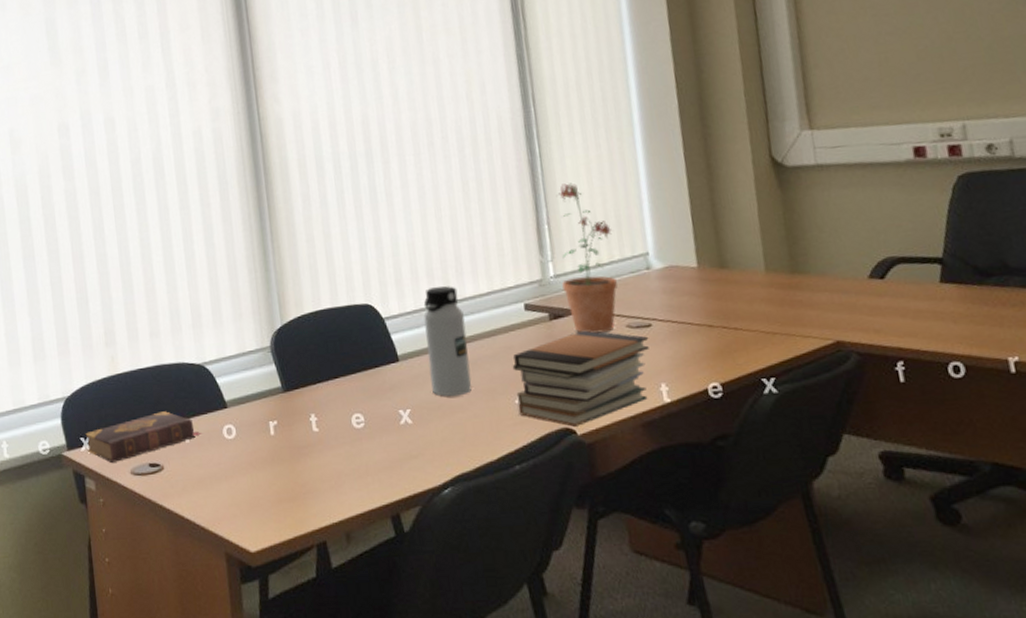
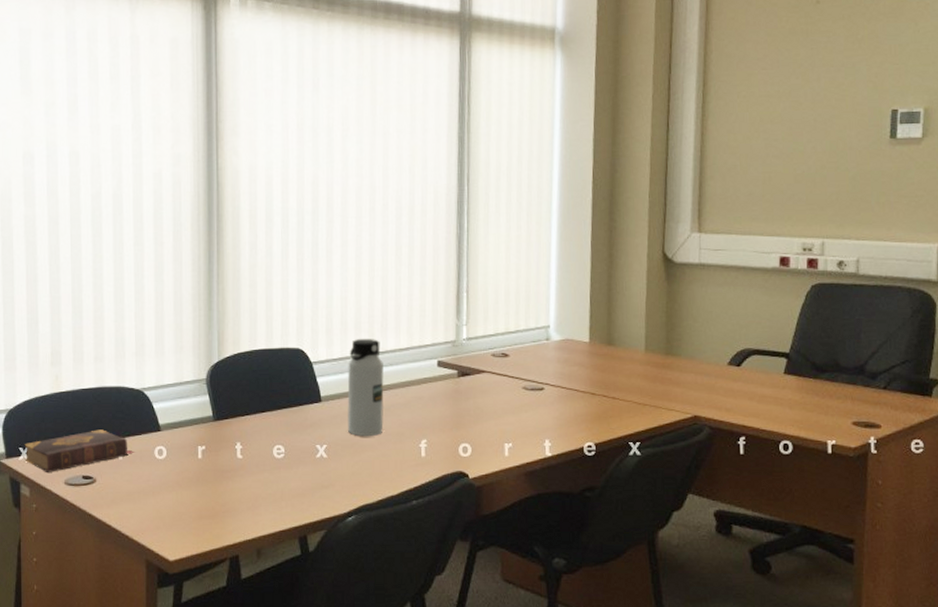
book stack: present [512,330,649,427] -> none [420,388,540,471]
potted plant: present [558,183,618,334] -> none [473,257,521,392]

